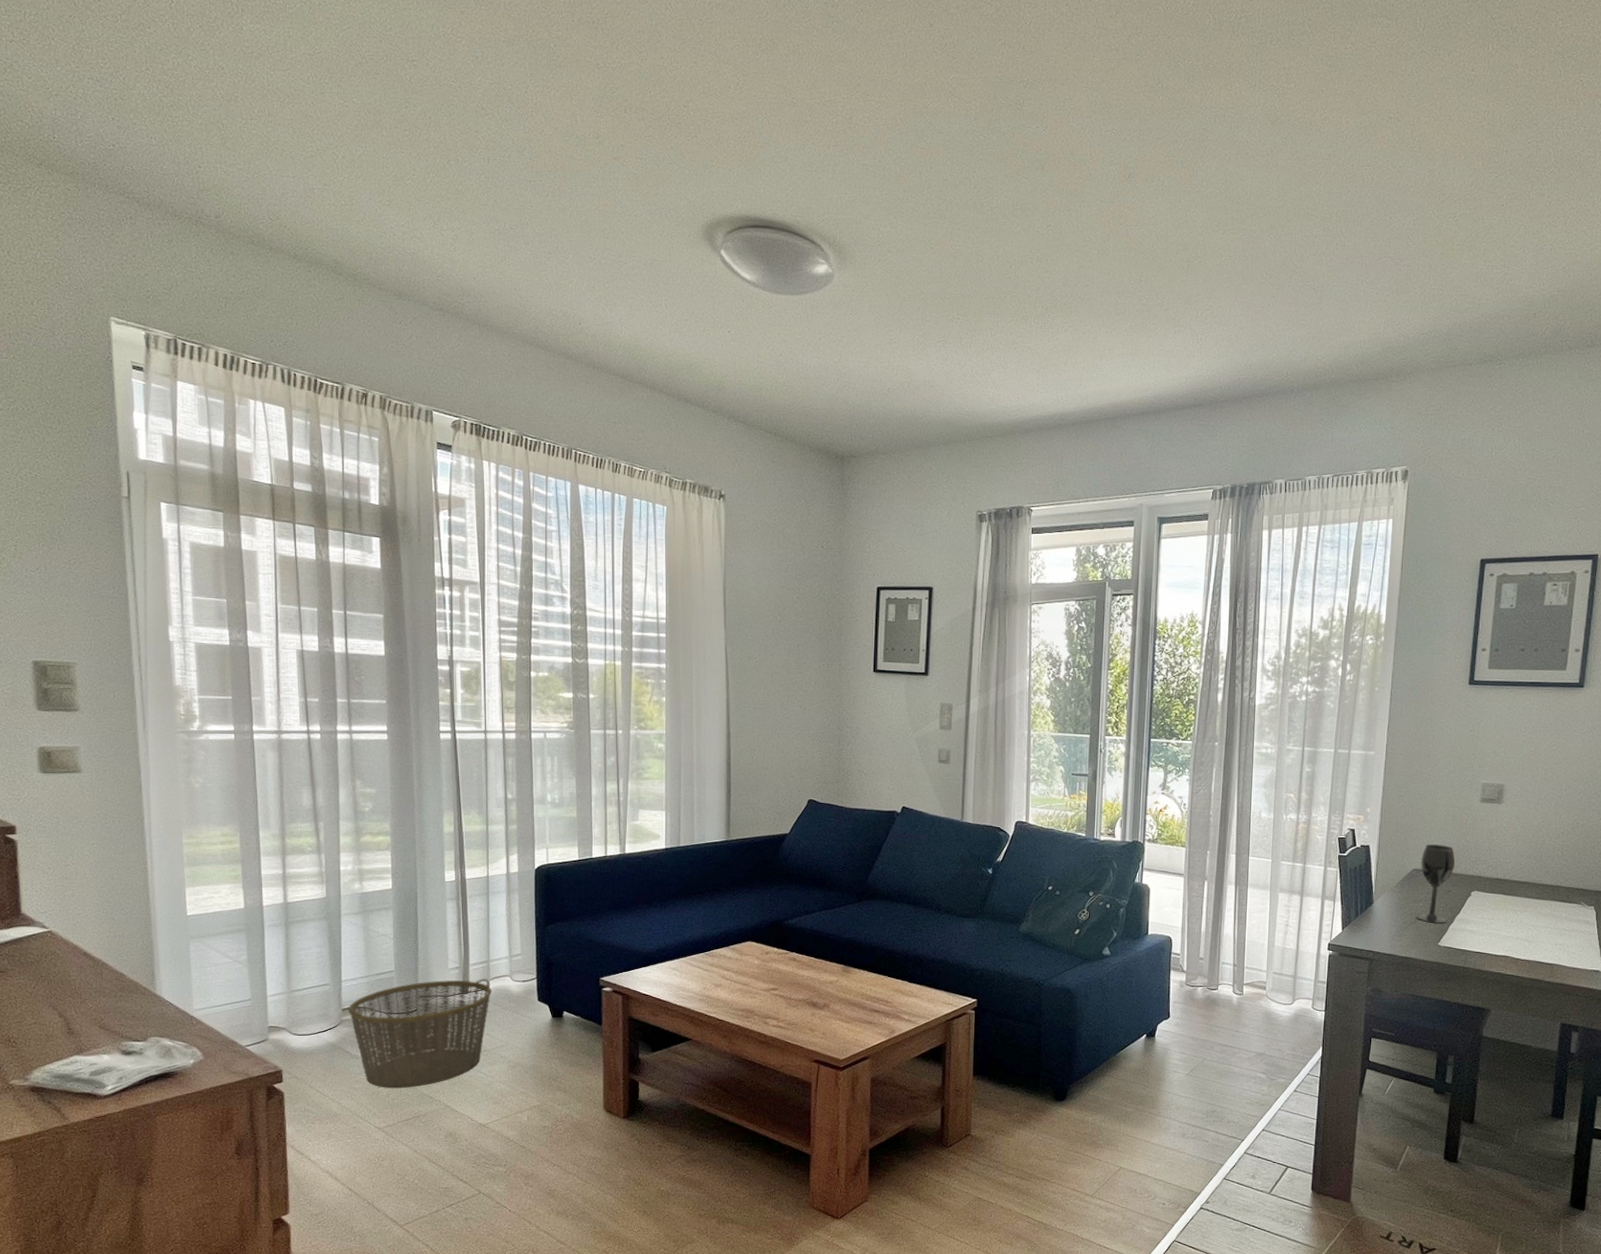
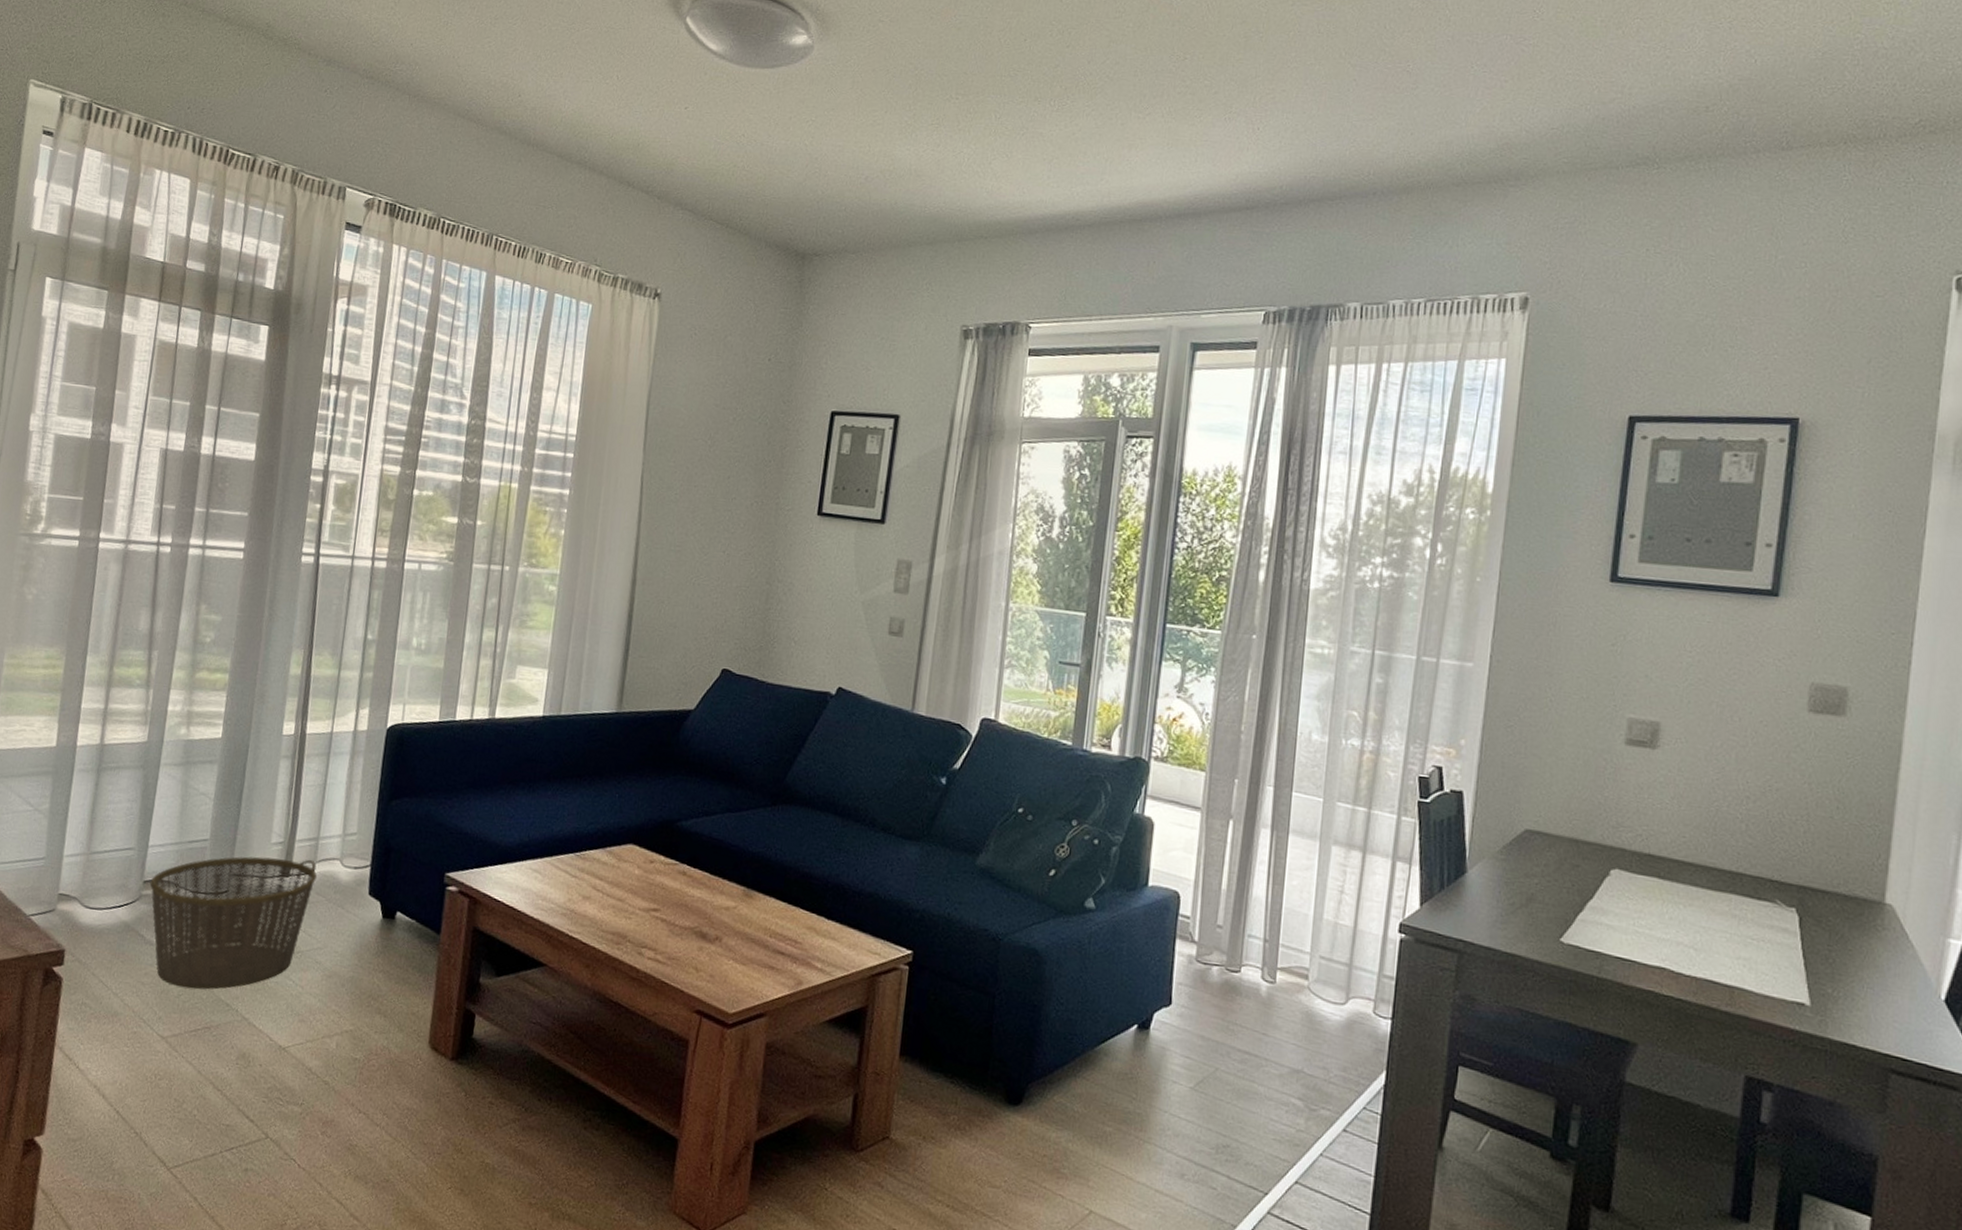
wine glass: present [1416,844,1456,923] -> none [1528,797,1587,911]

